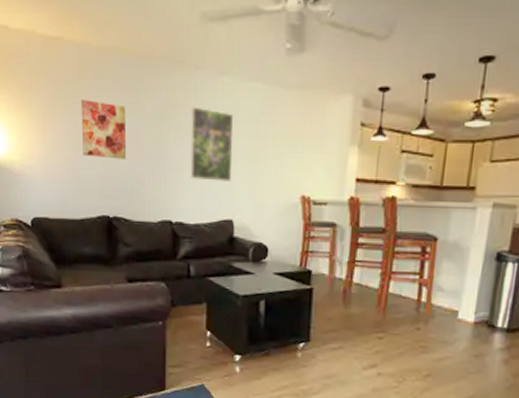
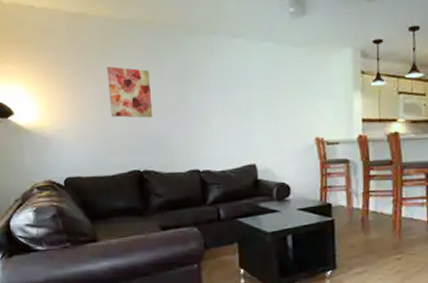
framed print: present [190,106,234,183] -> none [210,66,252,132]

